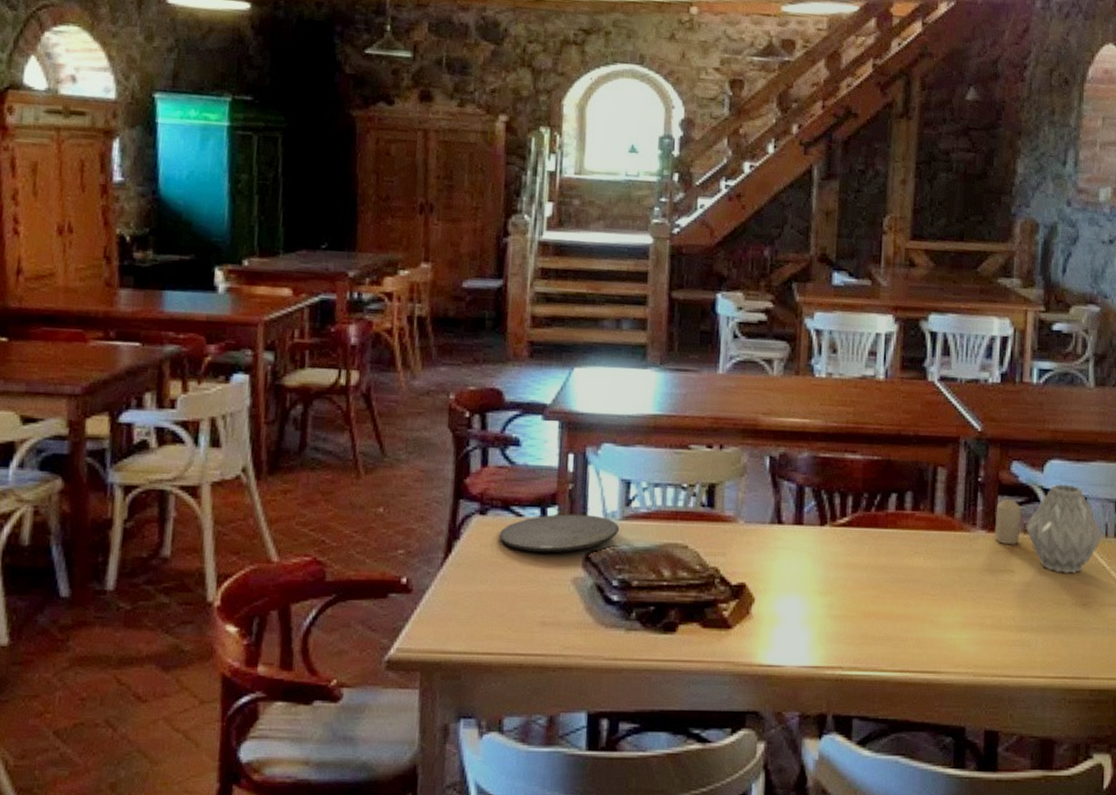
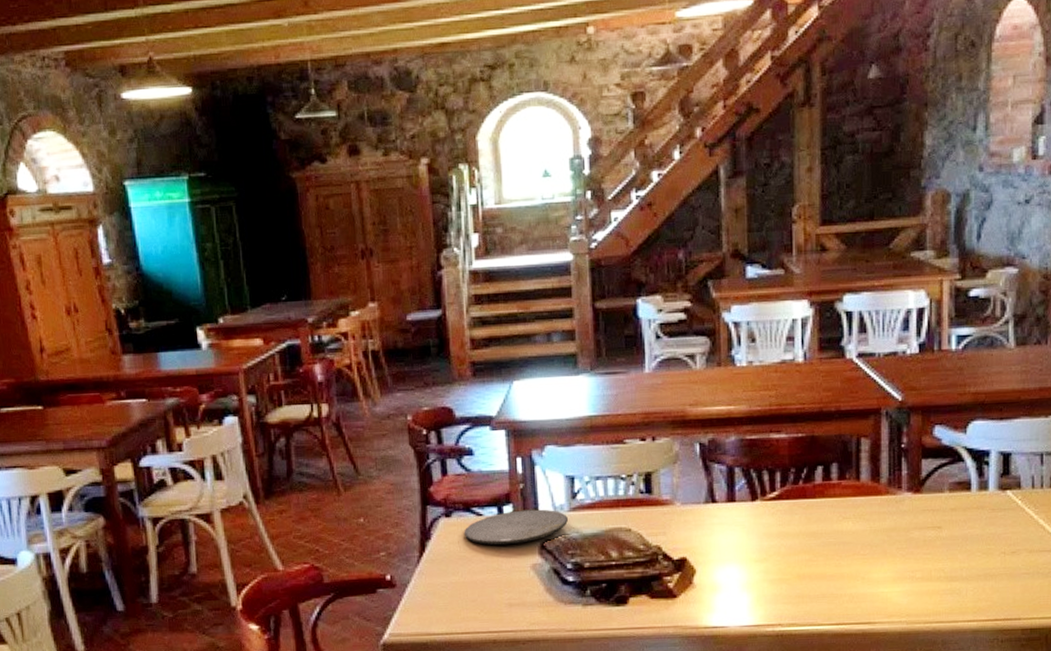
candle: present [995,499,1022,544] -> none [920,461,946,503]
vase: present [1026,484,1103,574] -> none [951,442,1029,526]

